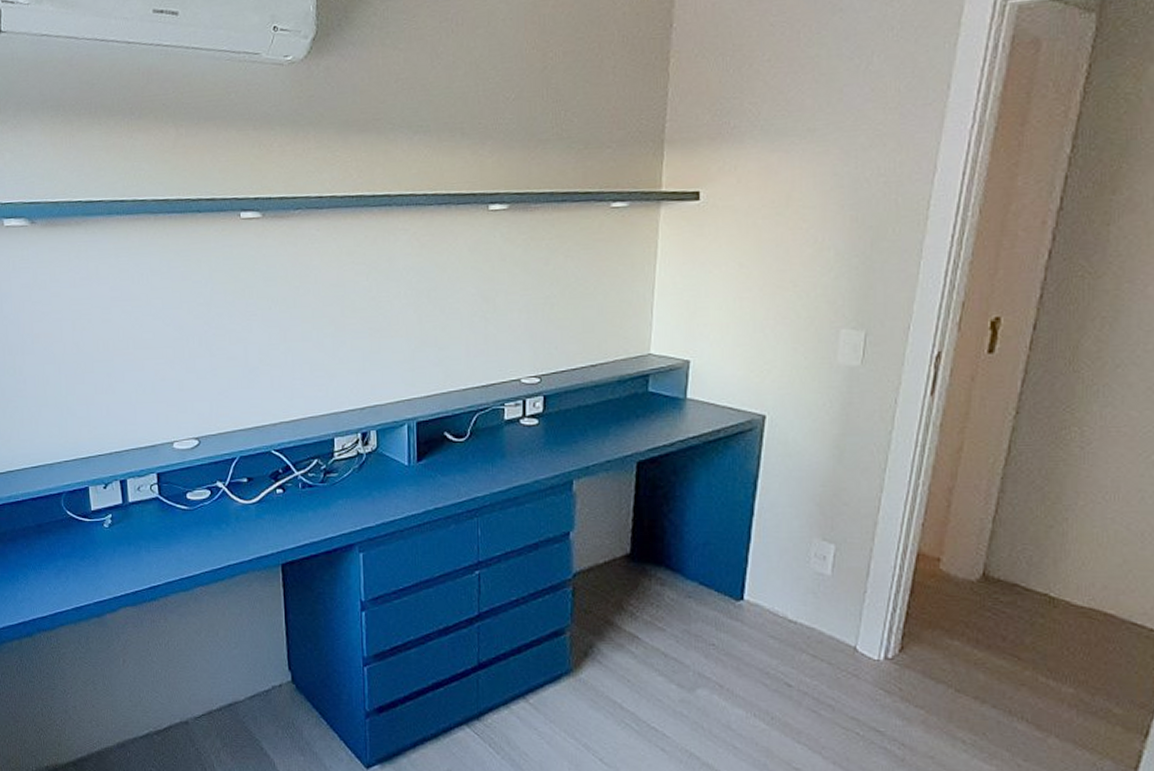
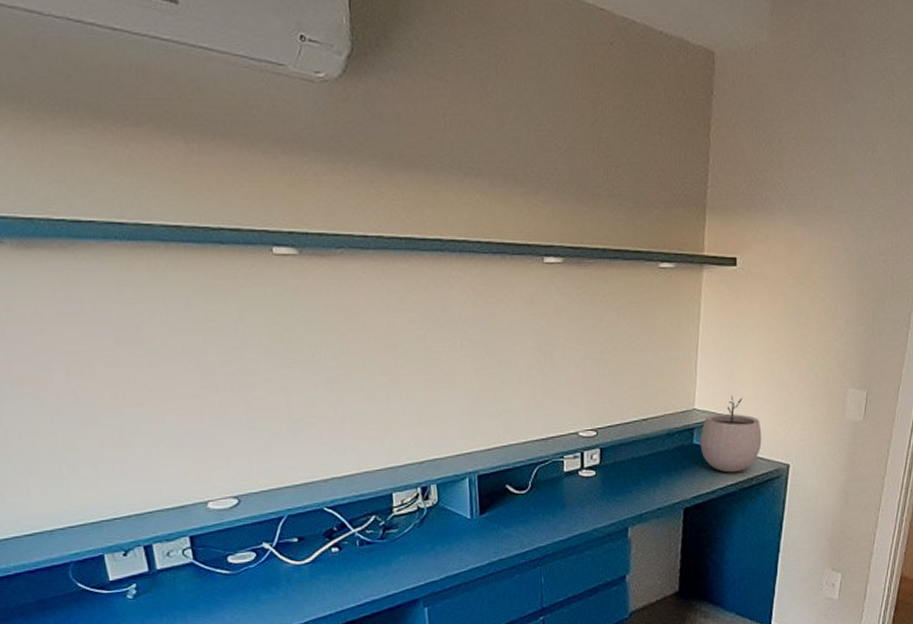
plant pot: none [656,339,731,424] -> present [700,396,762,473]

